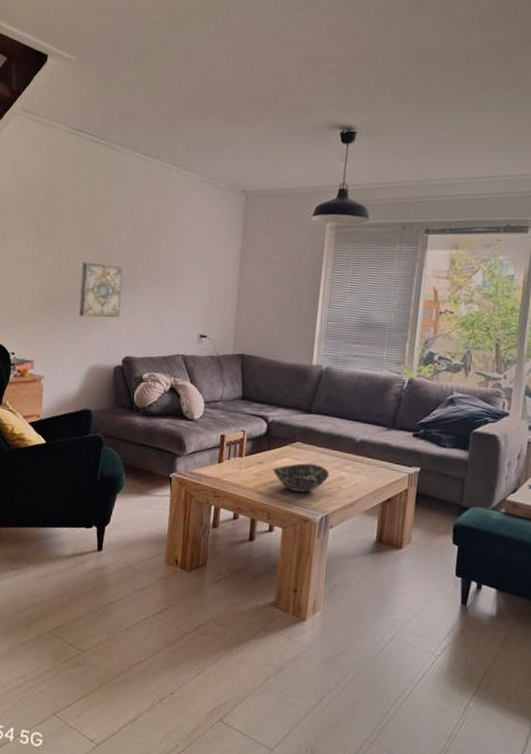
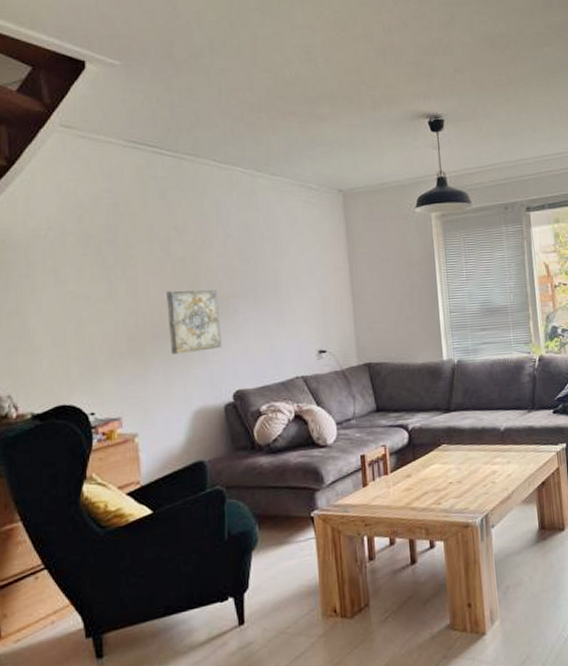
bowl: present [272,463,330,493] -> none [422,464,481,499]

